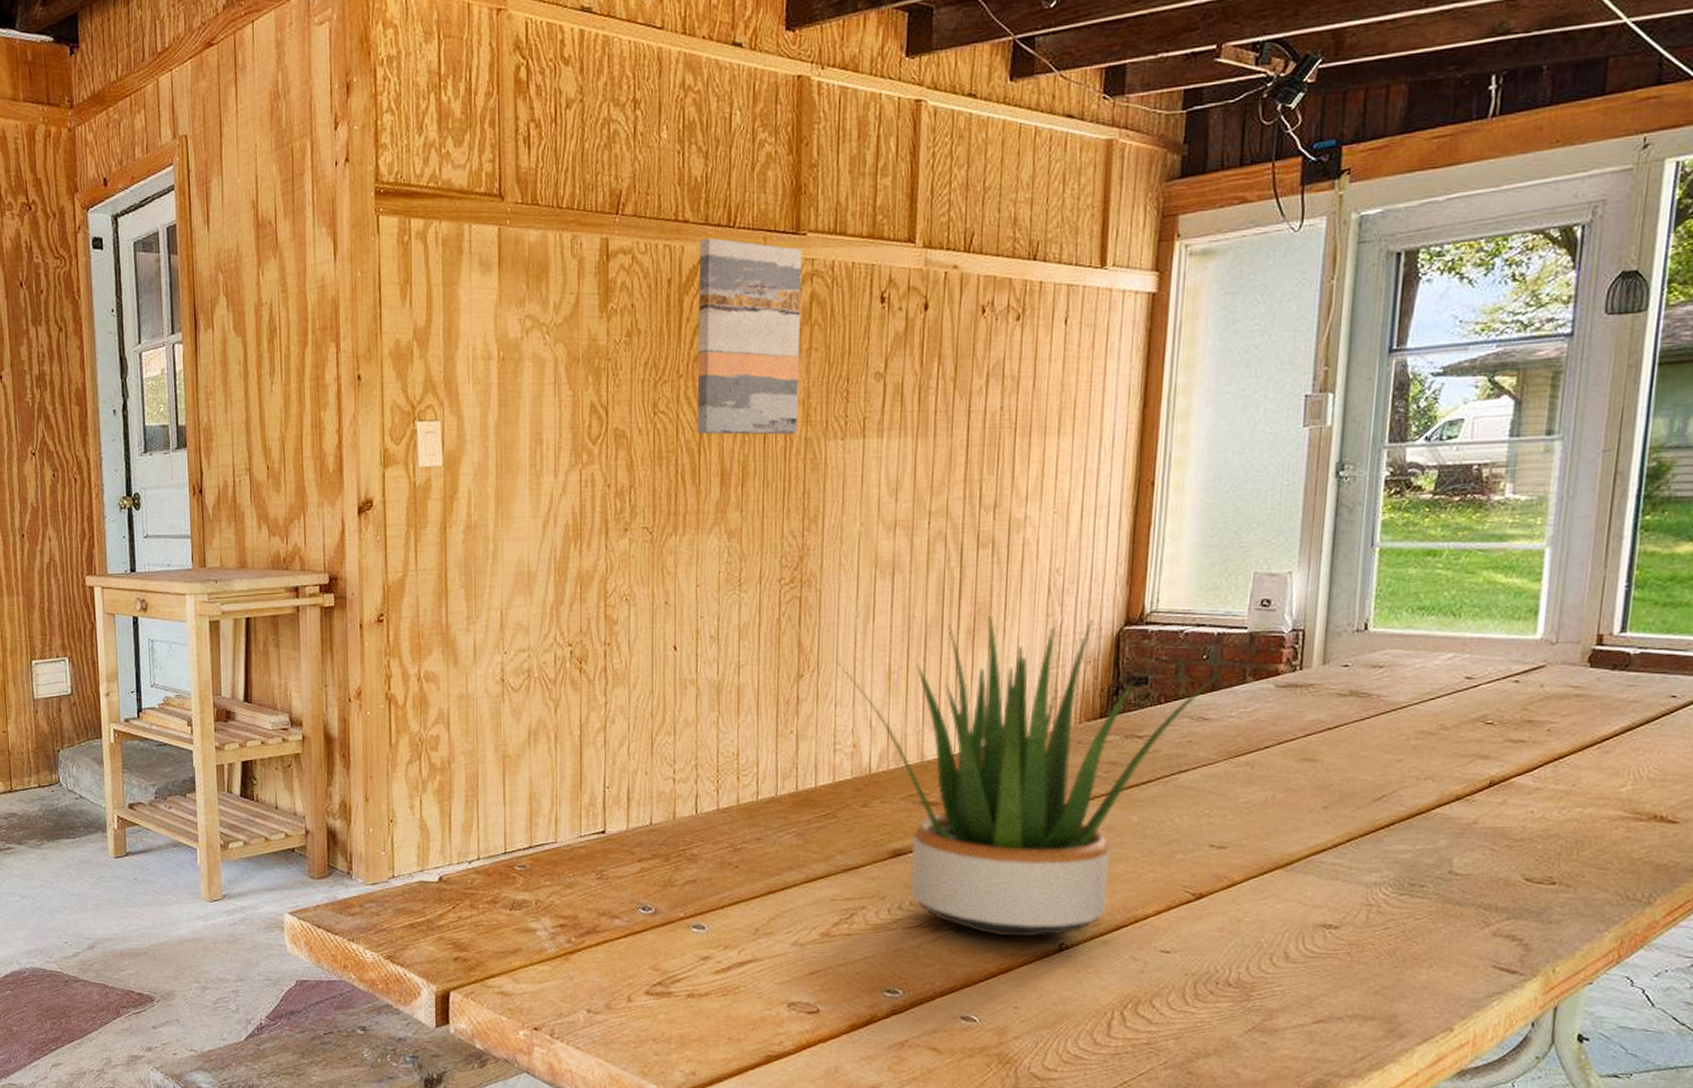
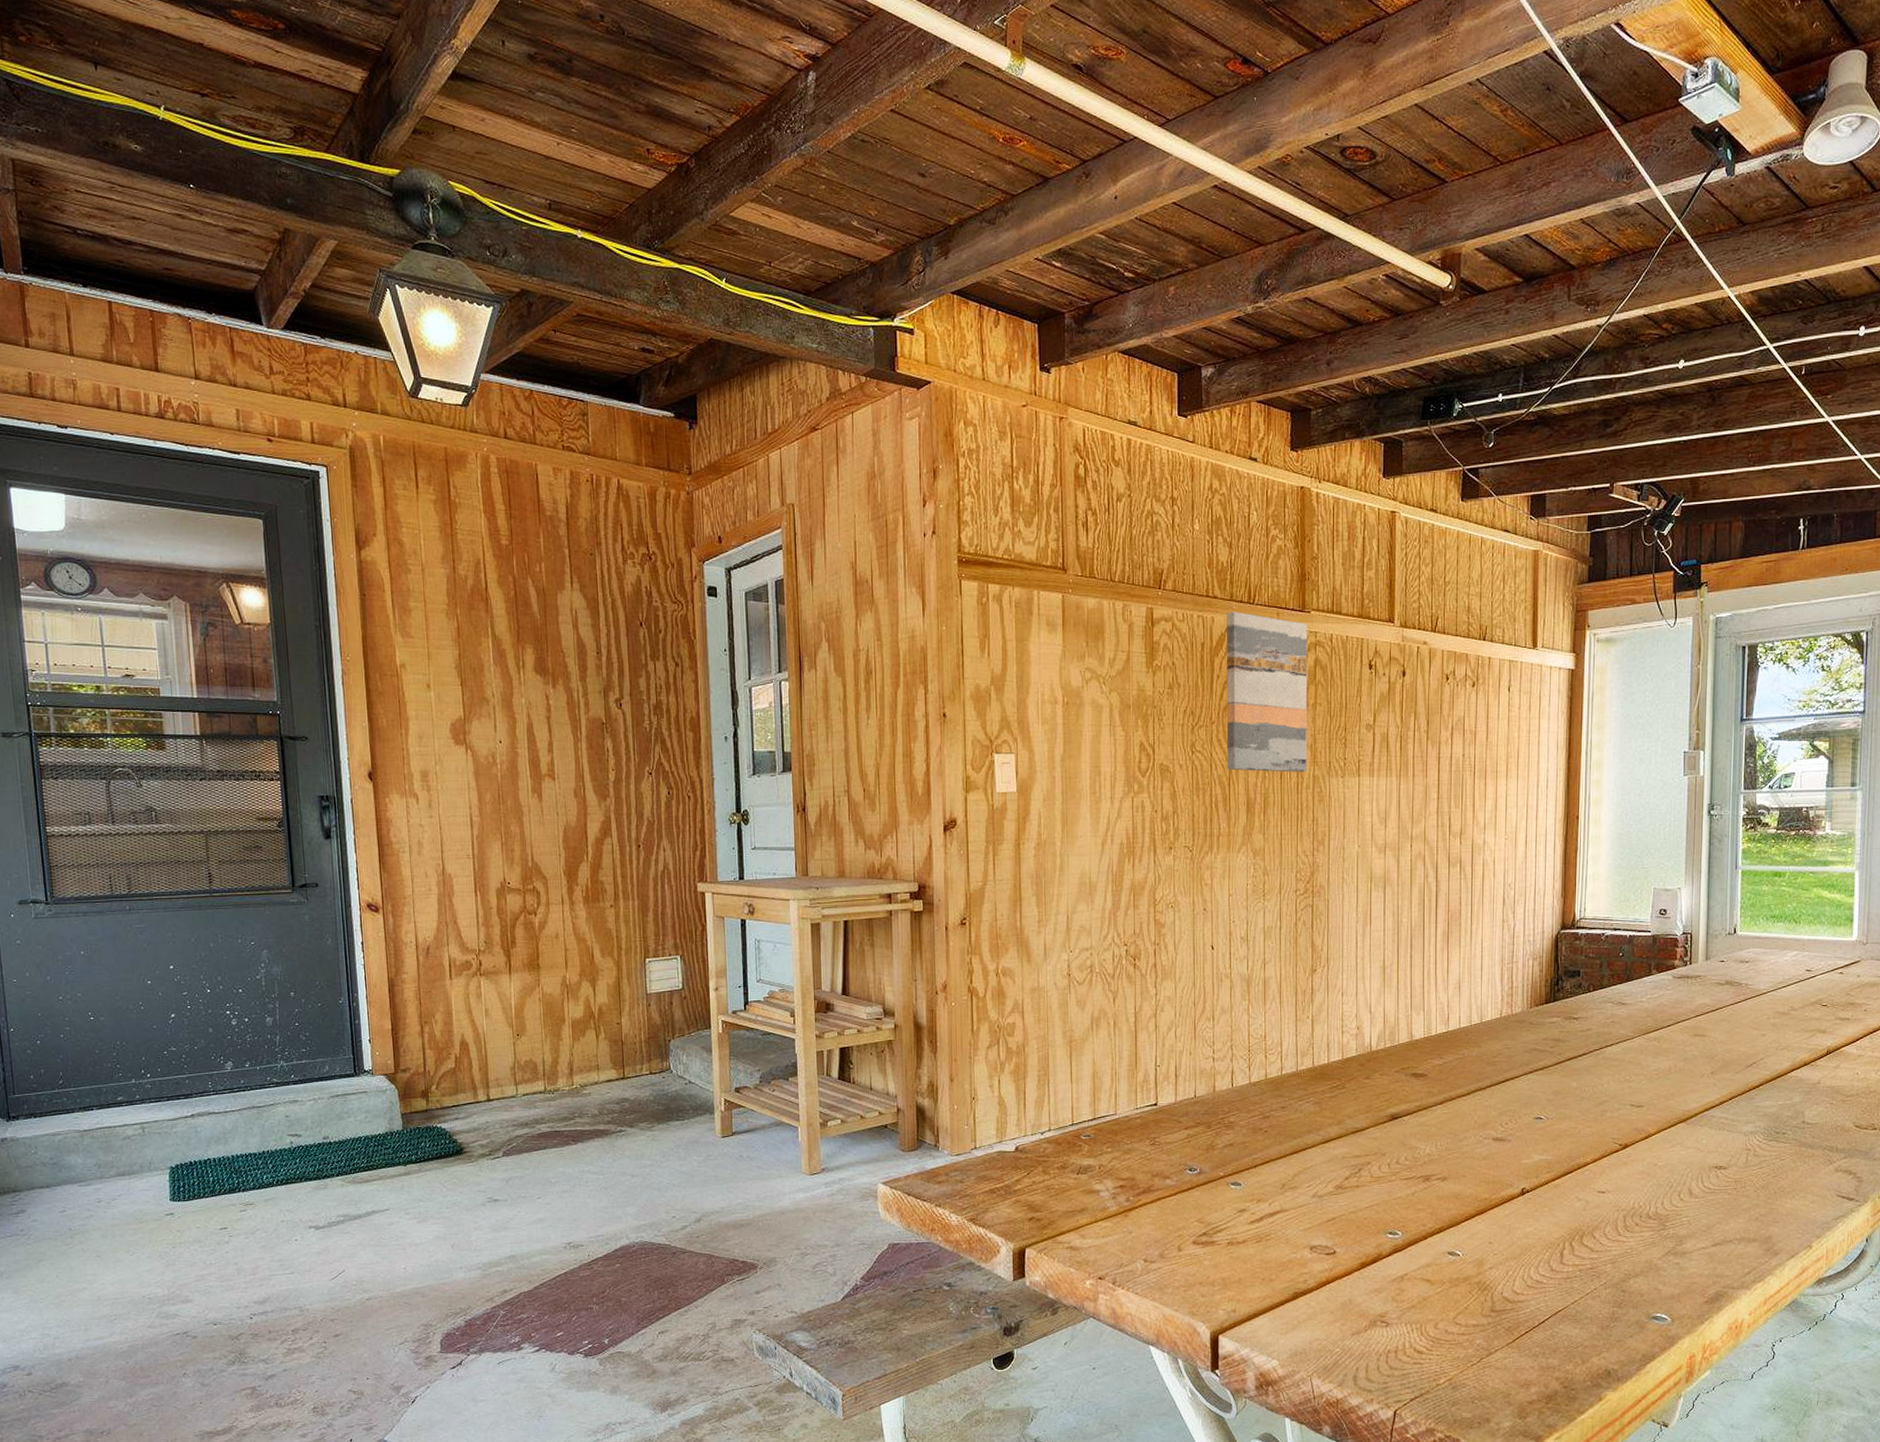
potted plant: present [836,615,1224,937] -> none [1342,921,1635,1184]

